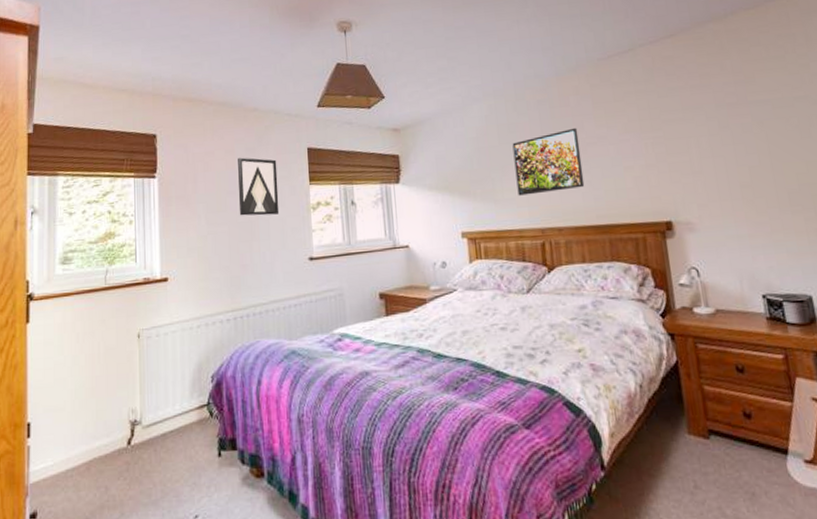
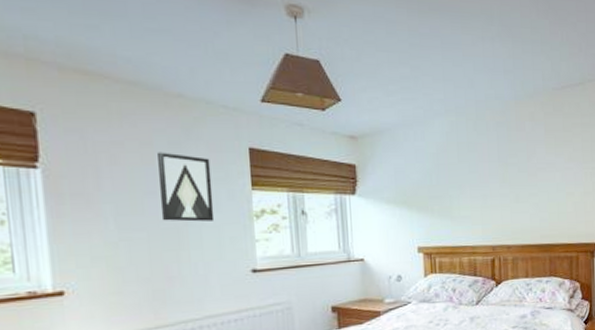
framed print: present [512,127,585,196] -> none [470,152,533,214]

